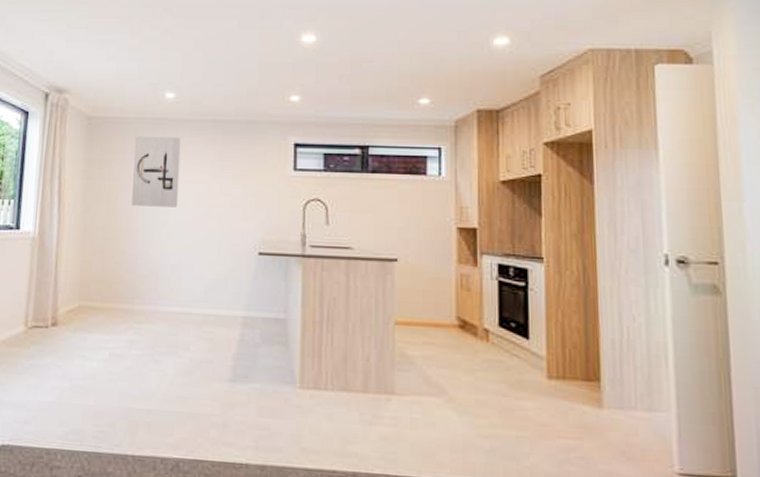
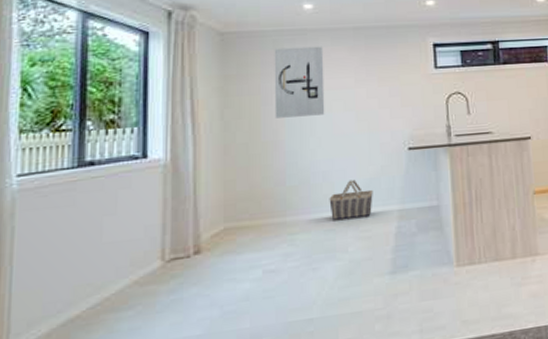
basket: none [175,277,219,319] -> present [329,179,373,221]

